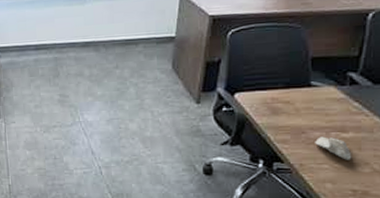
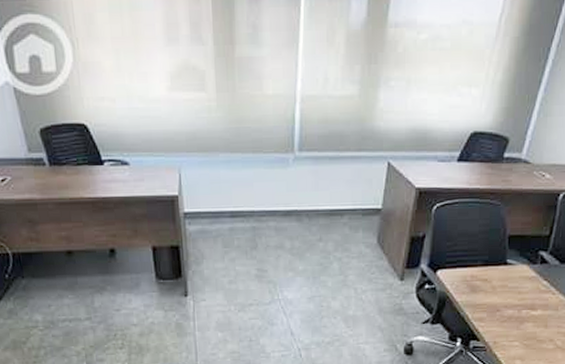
computer mouse: present [315,136,352,160] -> none [508,314,539,337]

